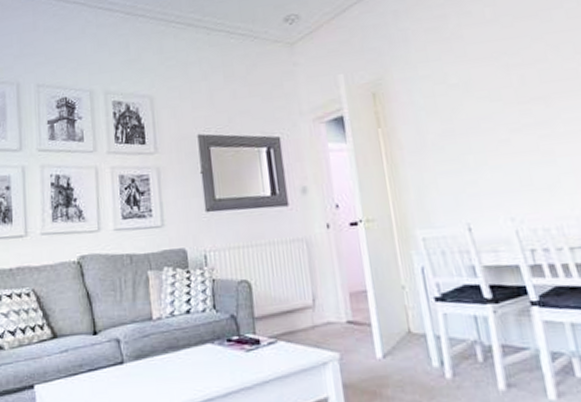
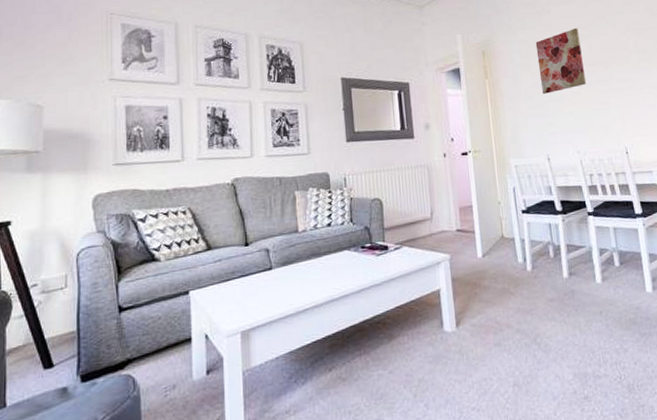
wall art: none [443,54,520,144] -> present [535,27,587,94]

